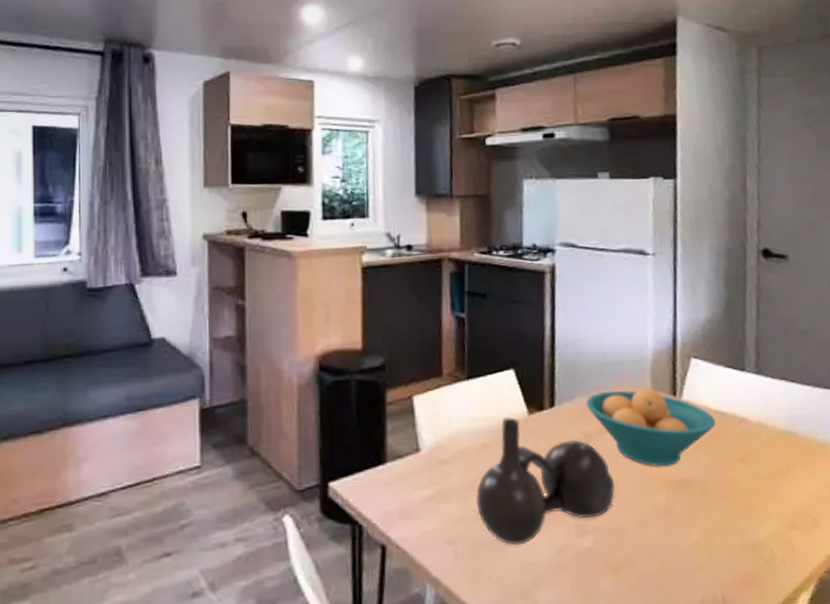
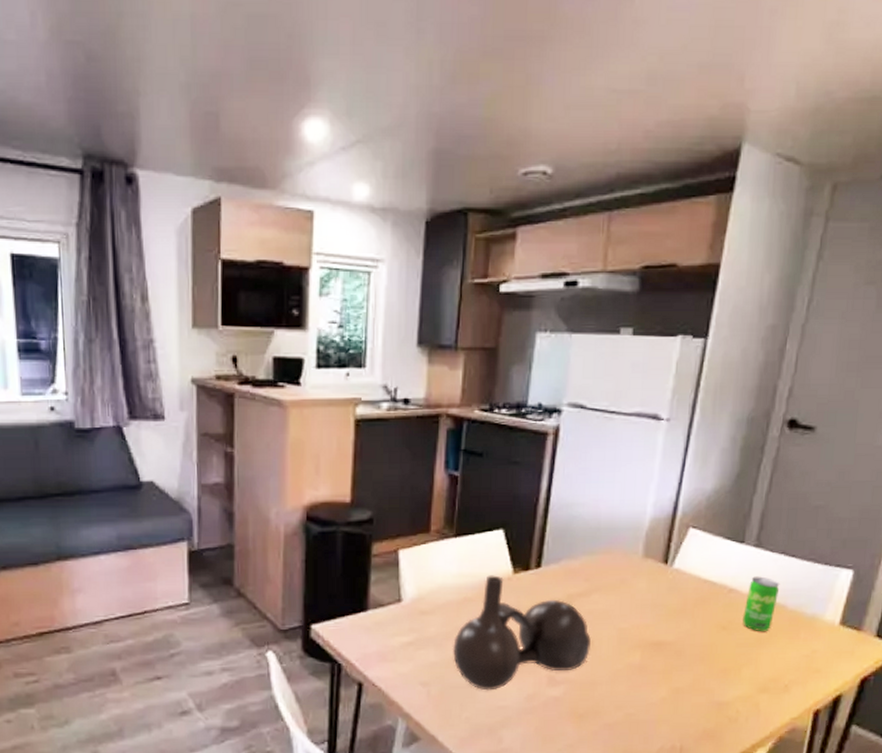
fruit bowl: present [585,388,716,467] -> none [573,555,704,630]
beverage can: none [757,403,788,463] -> present [743,576,780,632]

